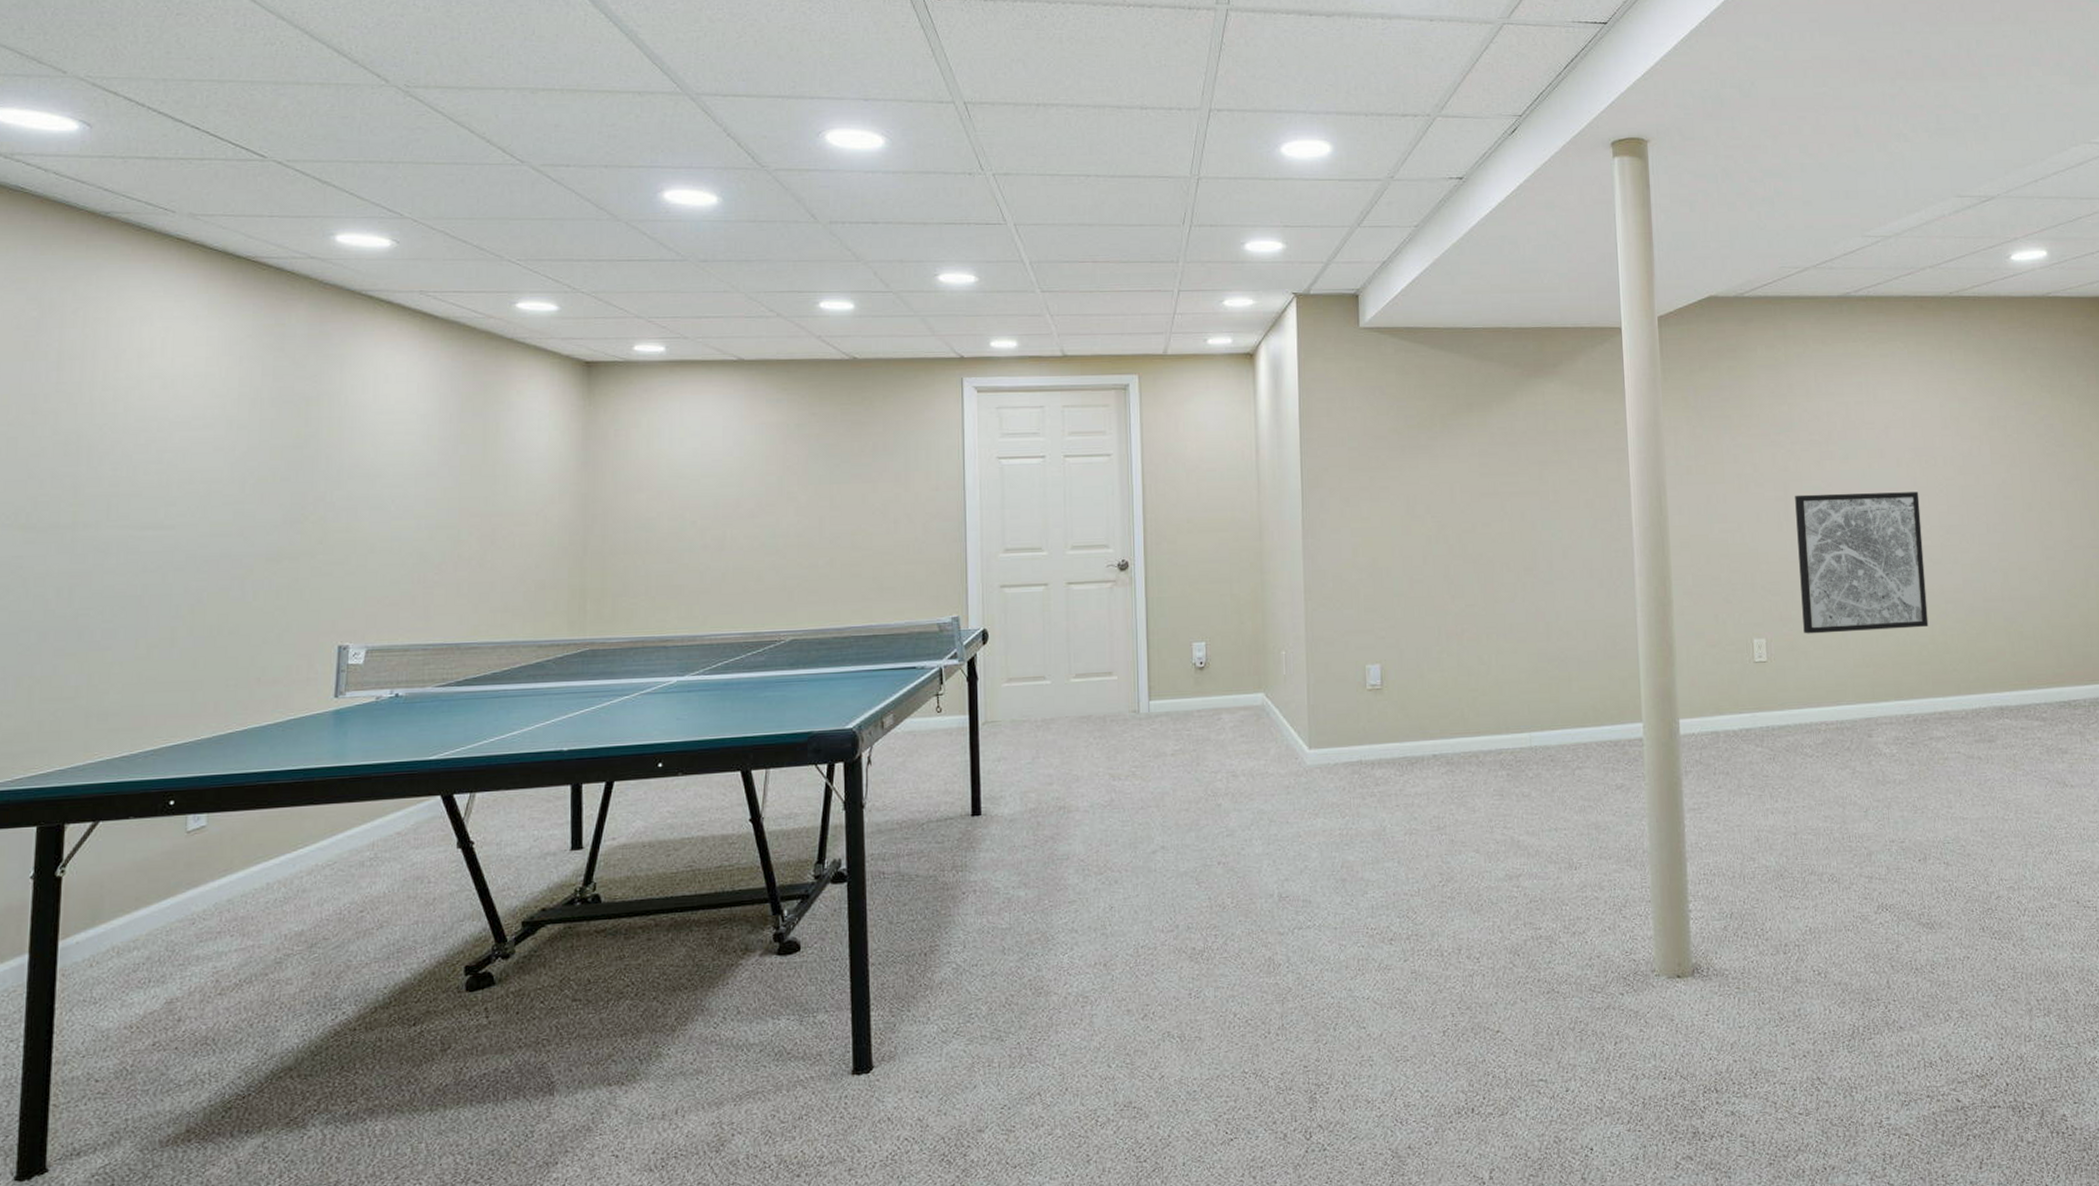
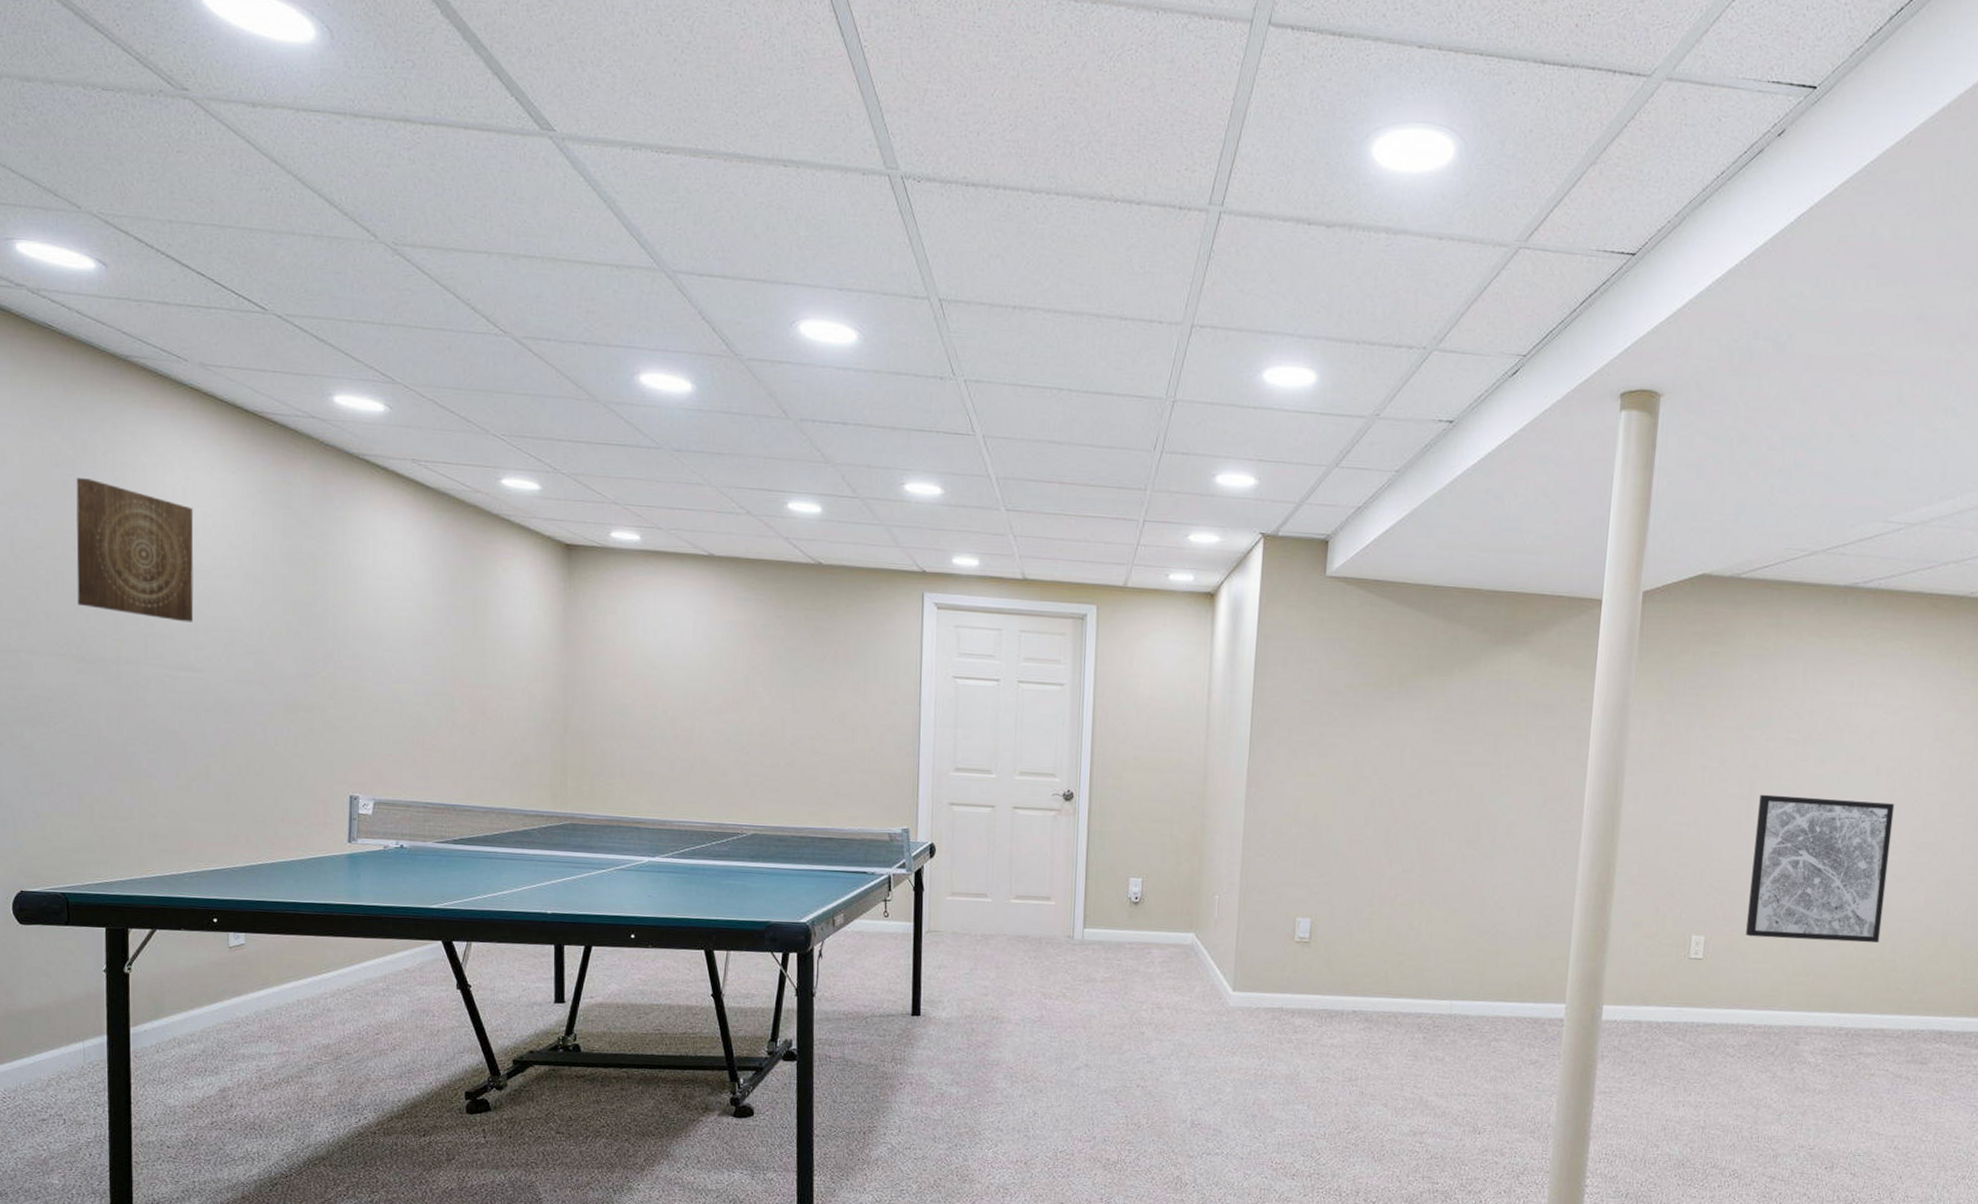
wall art: none [31,338,173,478] -> present [76,478,194,623]

